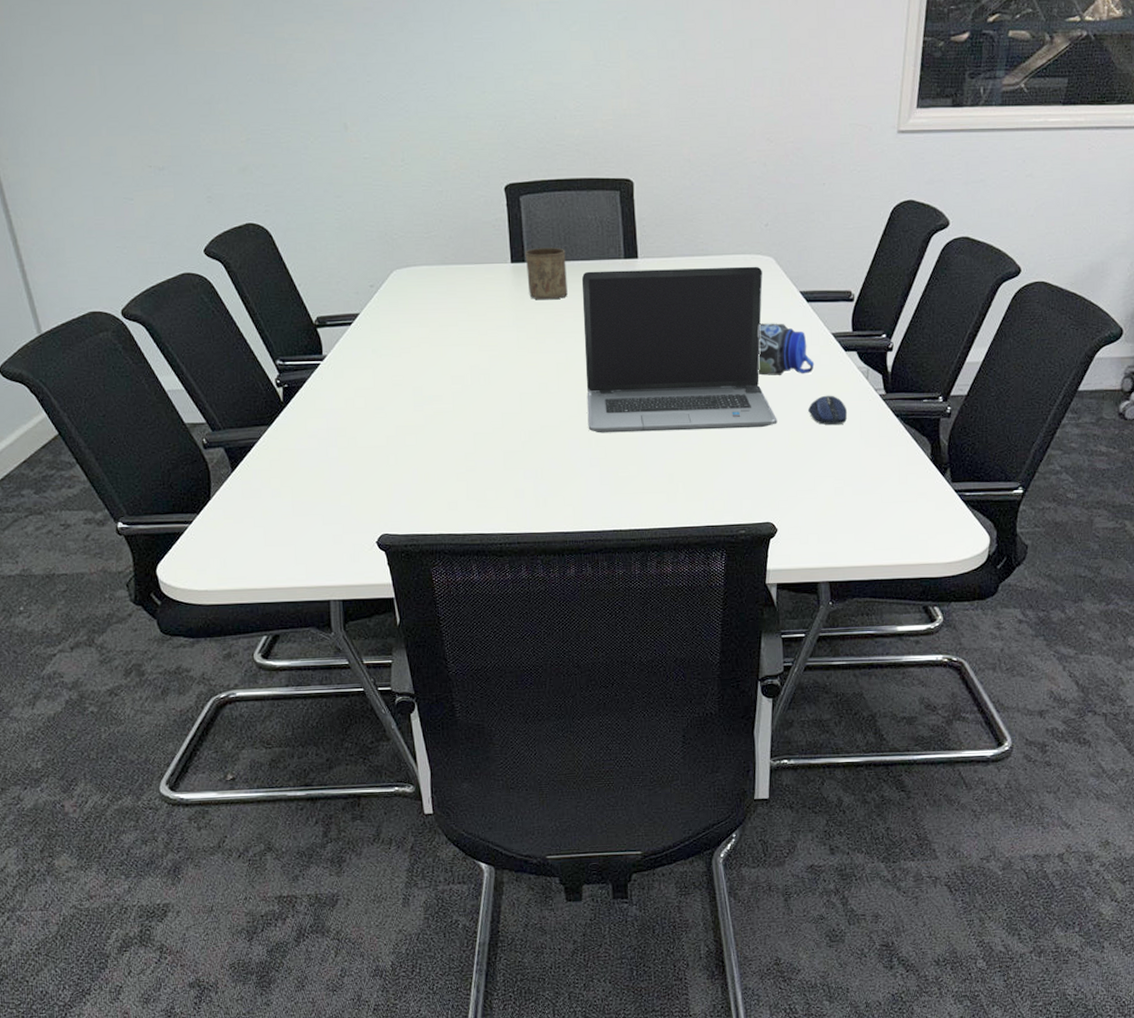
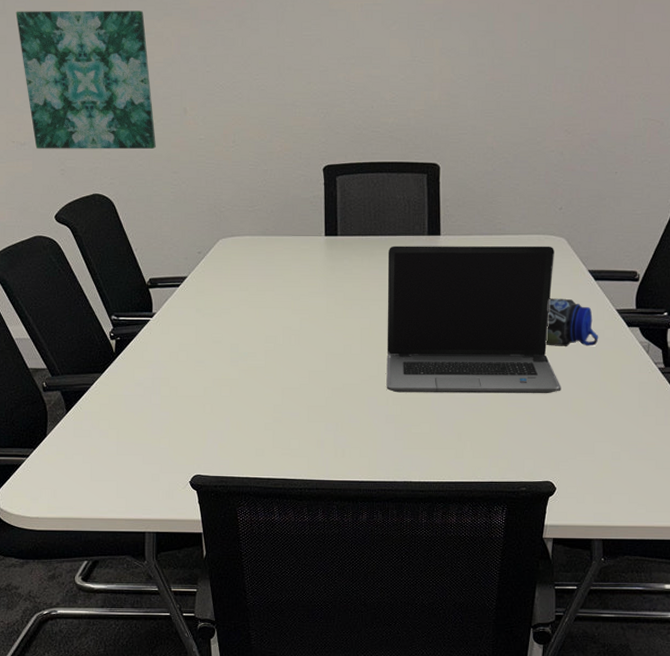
wall art: none [143,13,315,174] -> present [16,10,156,150]
cup: present [525,248,568,300] -> none [338,223,375,270]
computer mouse: present [808,395,848,426] -> none [591,366,628,395]

